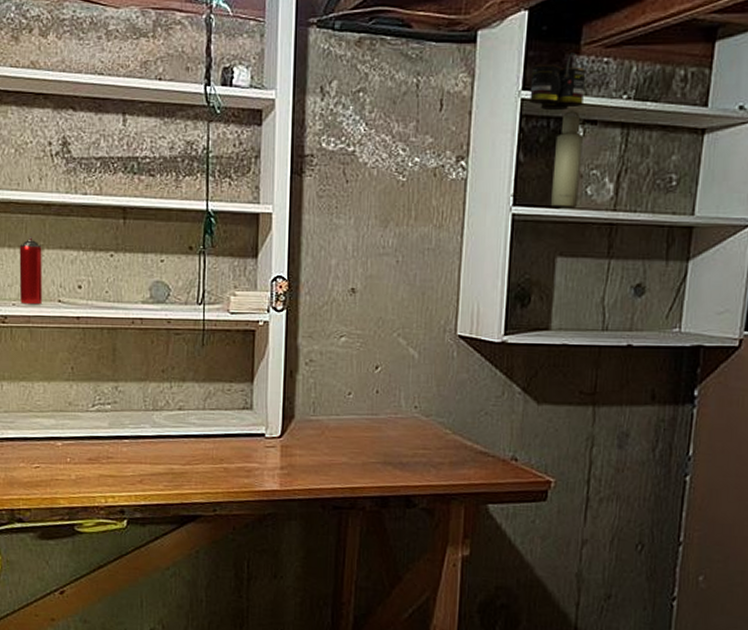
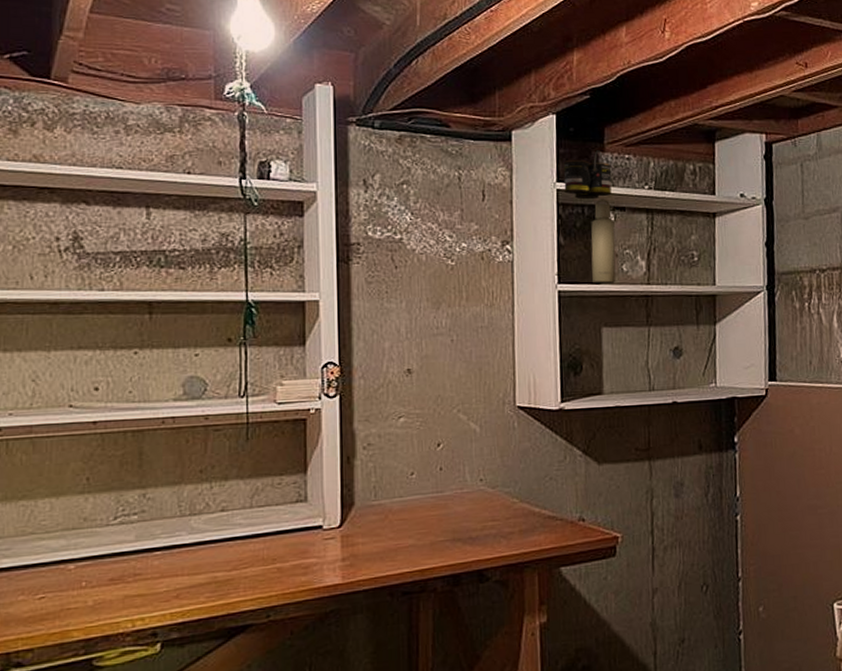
aerosol can: present [19,236,43,305] -> none [18,337,49,413]

